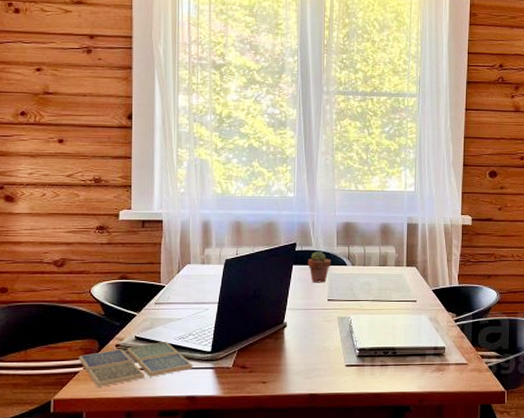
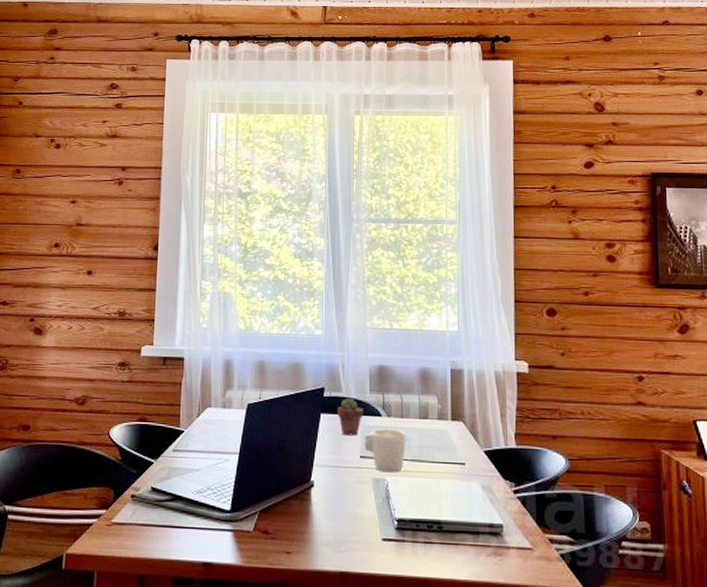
drink coaster: present [78,341,193,387] -> none [93,494,211,543]
mug: none [331,276,367,312] -> present [364,429,406,473]

